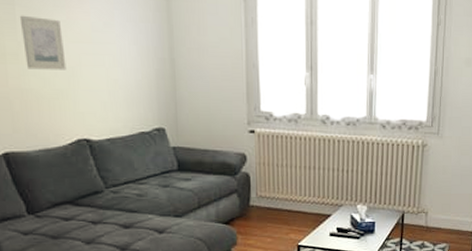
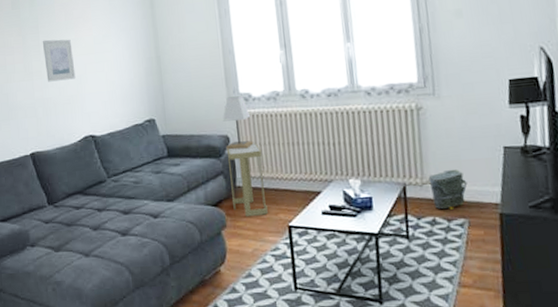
lamp: none [241,114,271,169] -> present [223,96,254,150]
side table: none [242,164,279,235] -> present [226,143,268,216]
bag: none [423,201,453,236] -> present [428,169,468,210]

